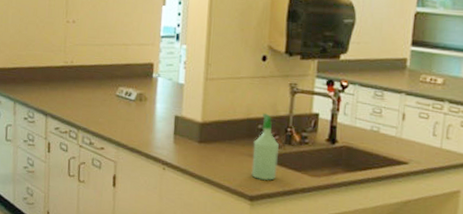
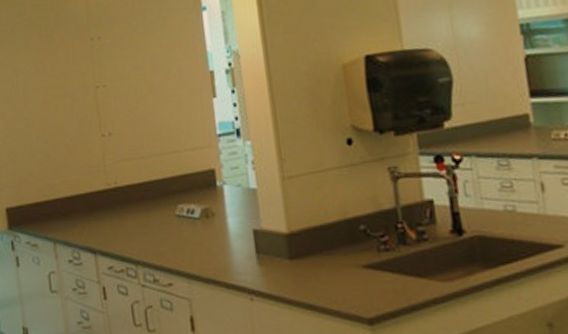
spray bottle: present [251,113,280,181] -> none [358,209,397,297]

